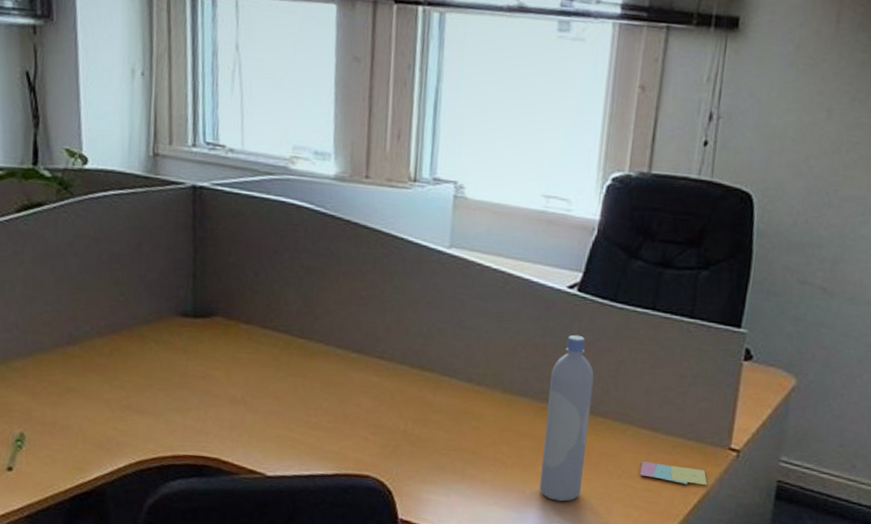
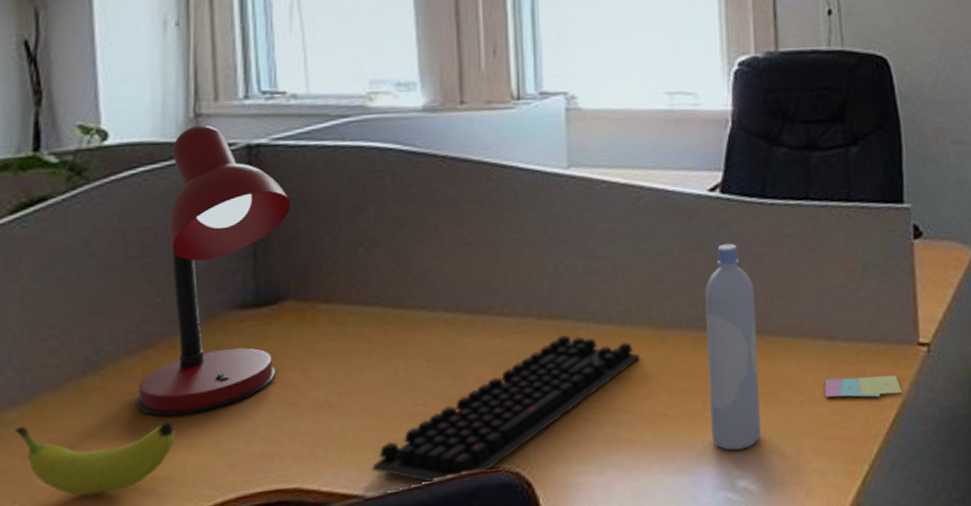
fruit: none [20,373,131,433] -> present [15,421,175,496]
desk lamp: none [105,163,224,389] -> present [137,125,291,416]
computer keyboard: none [271,384,490,477] -> present [371,335,640,484]

